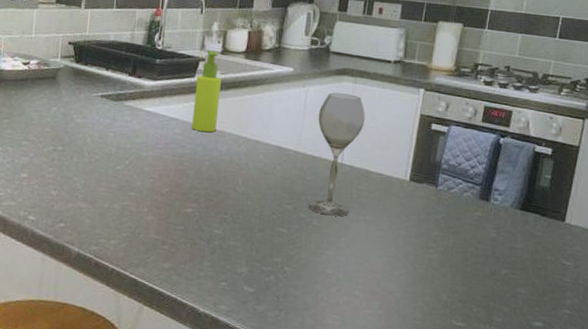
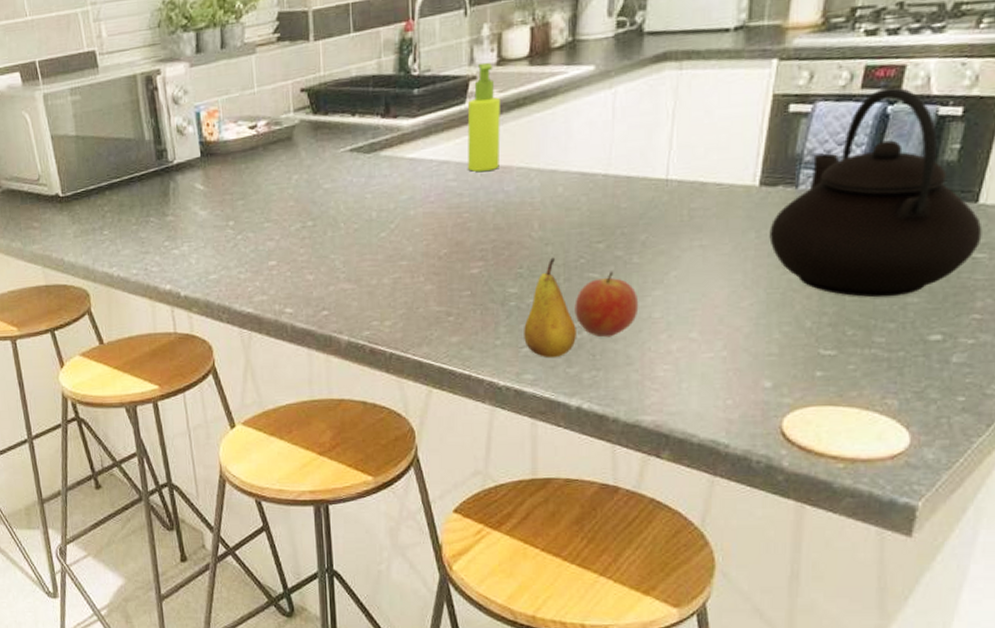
fruit: none [223,210,266,295] -> present [524,257,576,358]
fruit: none [265,229,316,284] -> present [575,271,639,338]
wineglass: present [308,92,365,217] -> none [625,85,696,248]
teapot: none [416,124,569,286] -> present [769,86,983,298]

